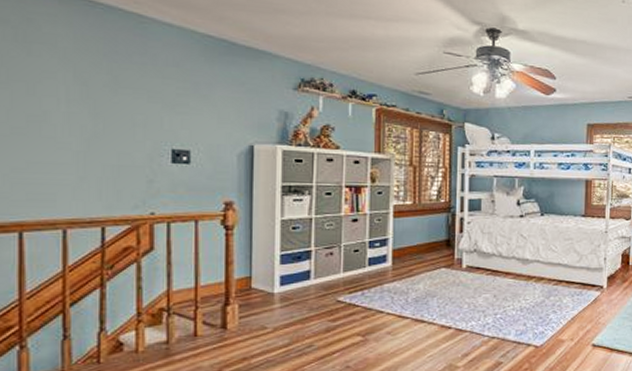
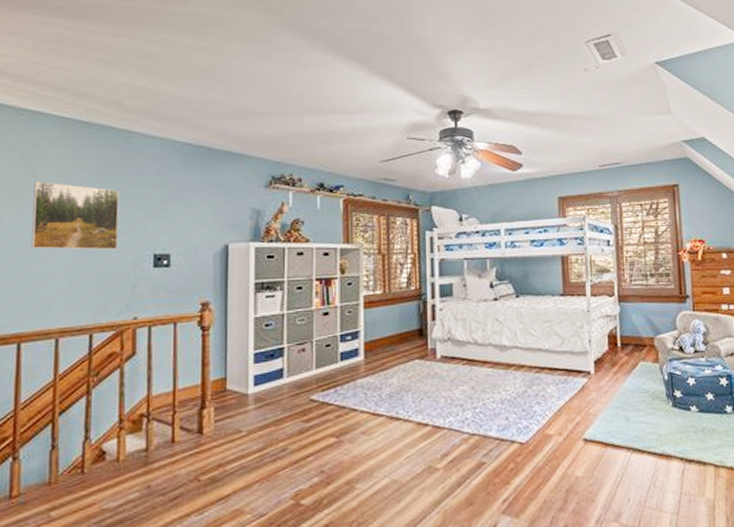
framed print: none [30,60,132,141] -> present [31,181,119,250]

